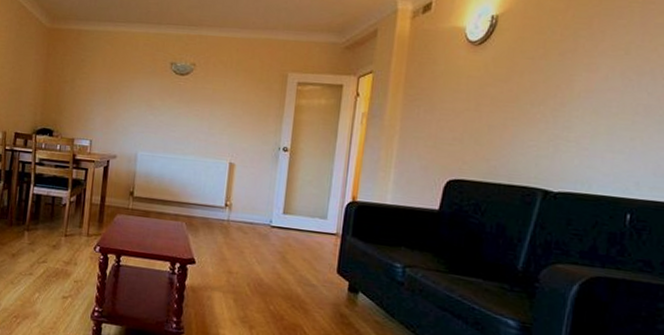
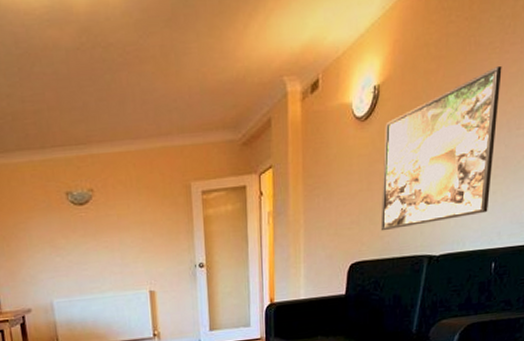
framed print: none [487,14,646,159] -> present [380,65,502,231]

